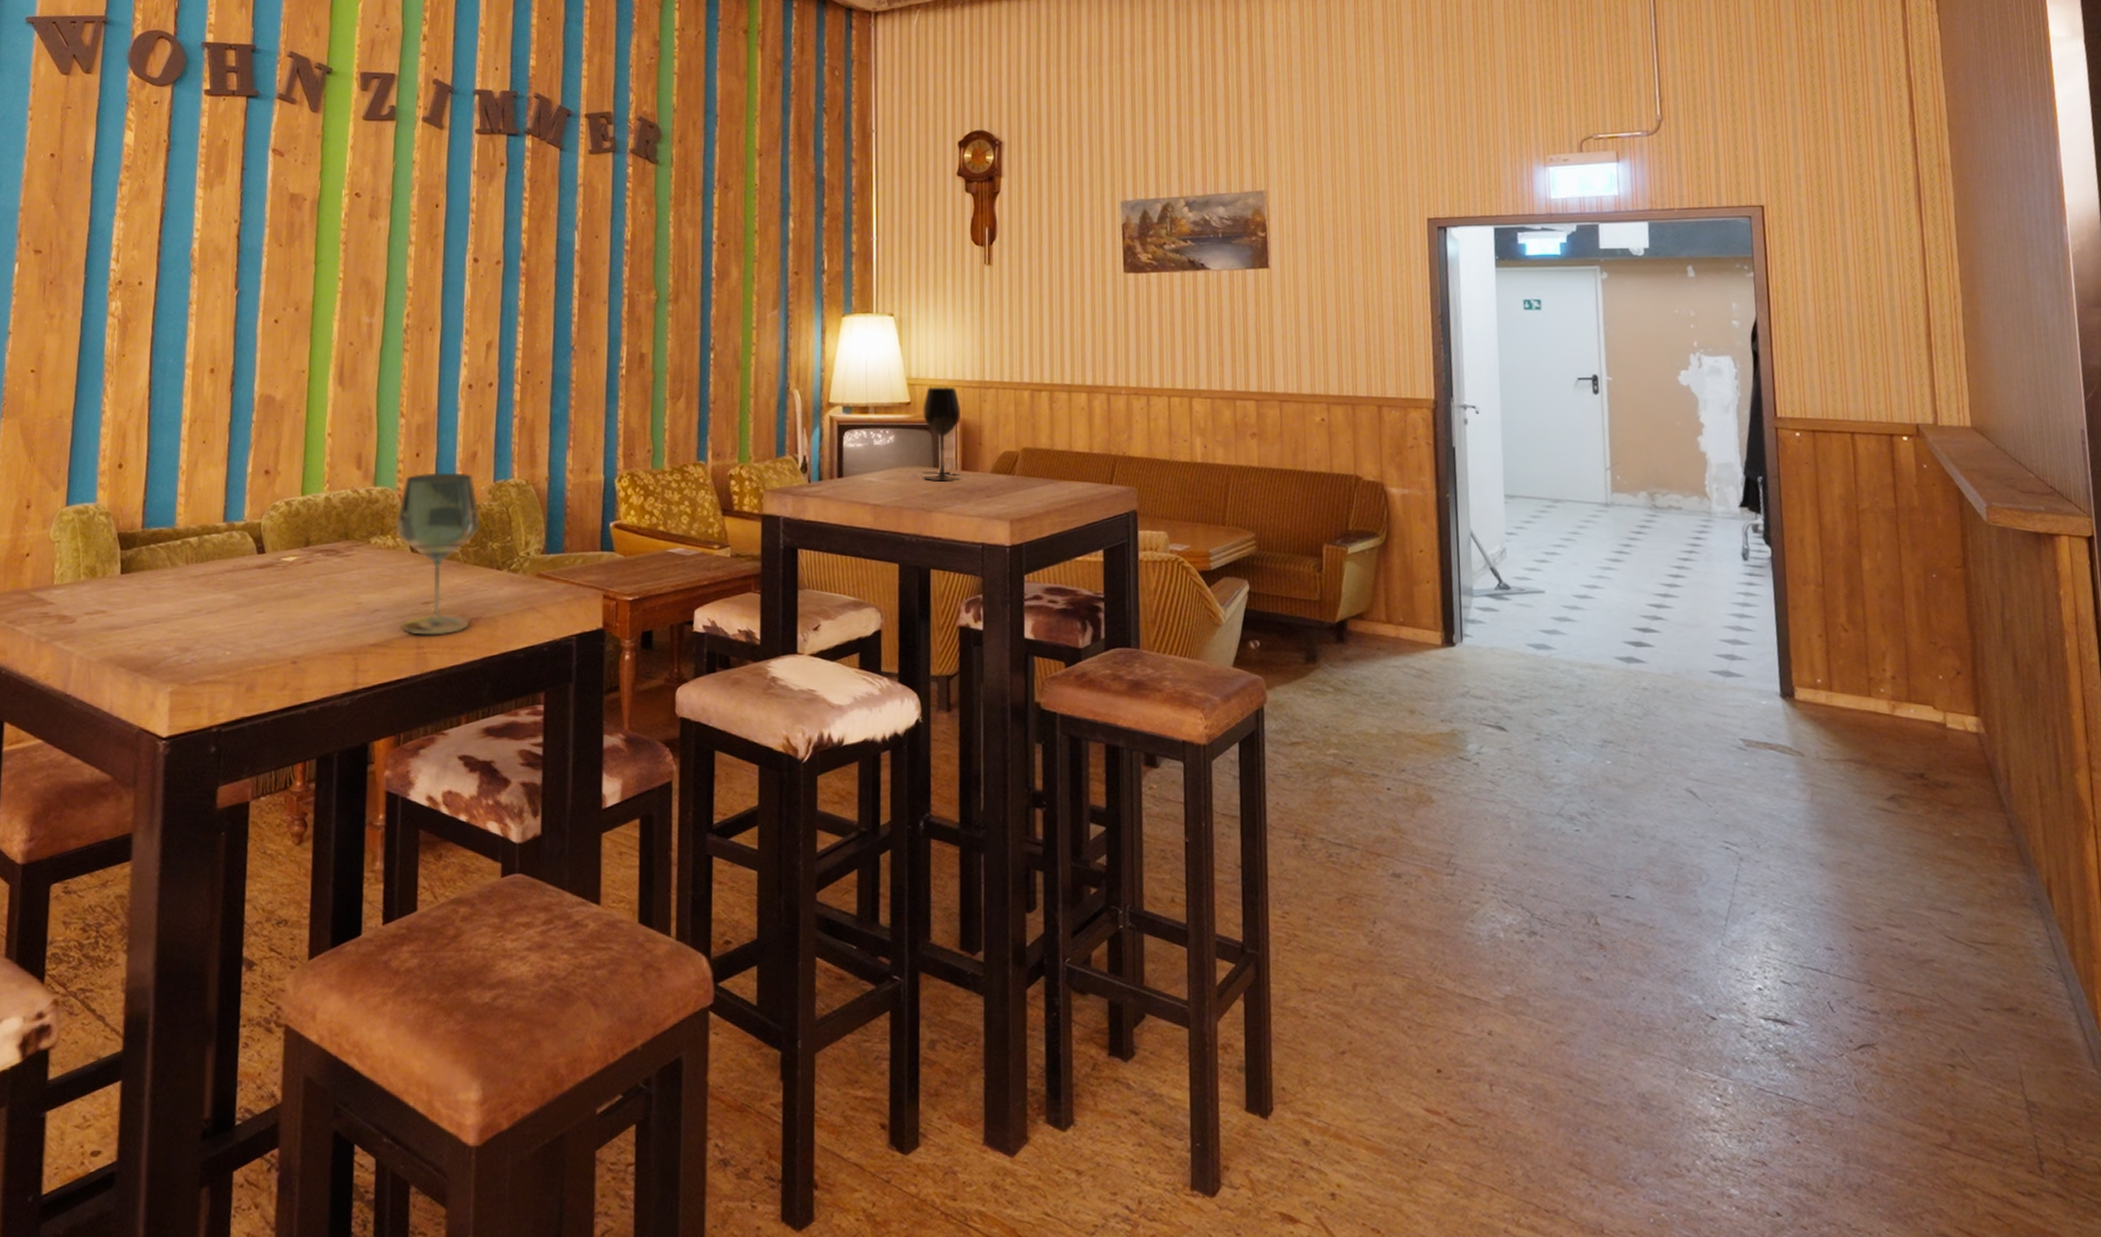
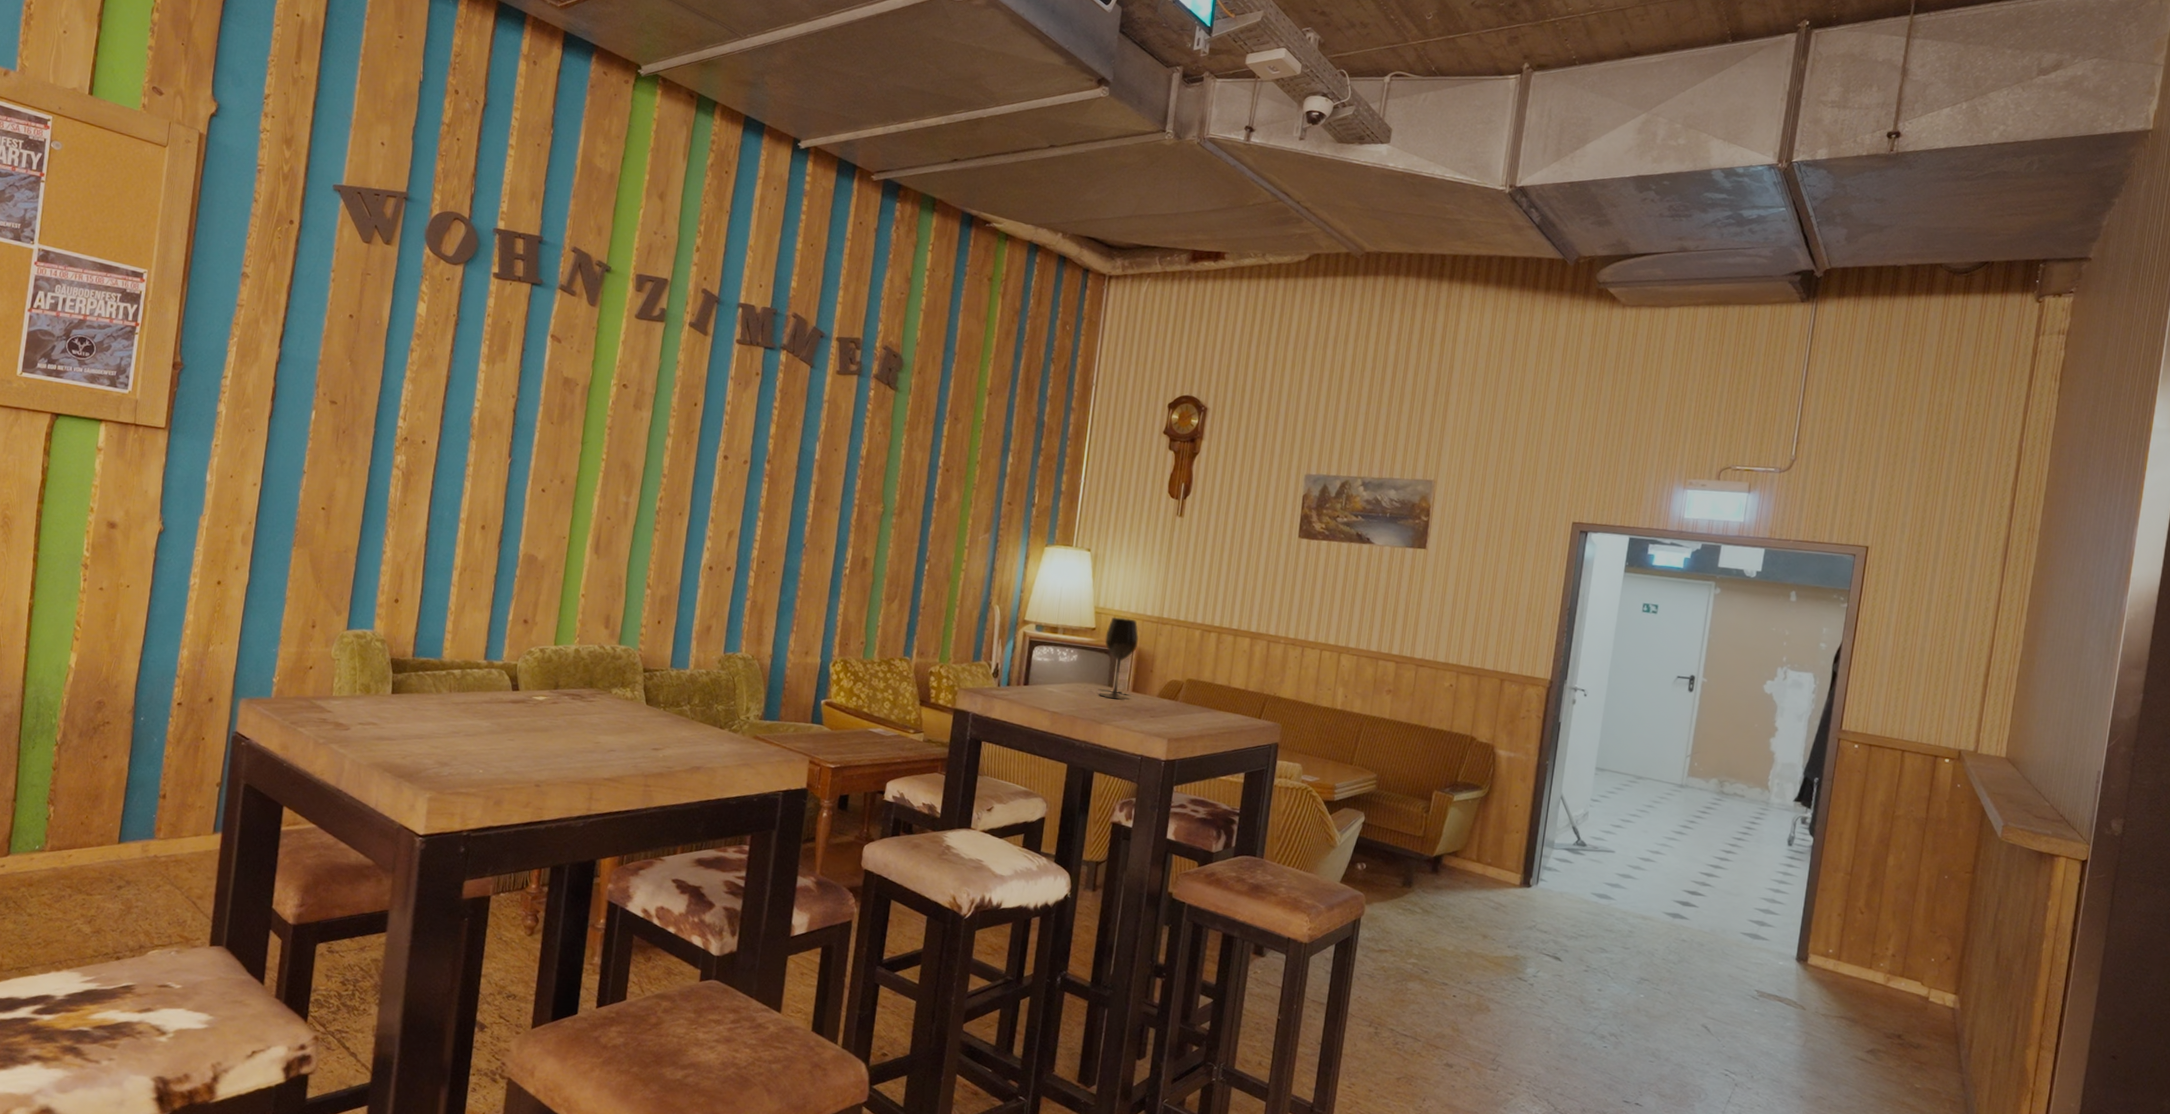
wine glass: present [395,472,481,635] -> none [633,638,710,778]

